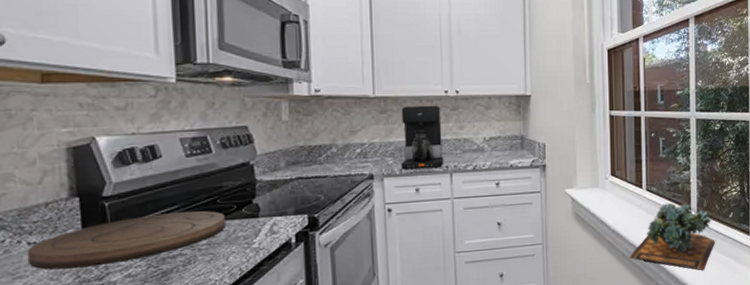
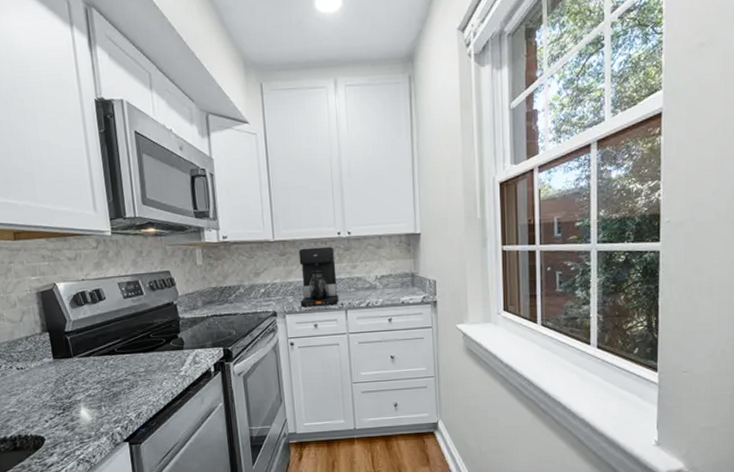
cutting board: present [26,210,227,270] -> none [16,343,159,389]
succulent plant: present [629,202,716,270] -> none [523,337,618,406]

